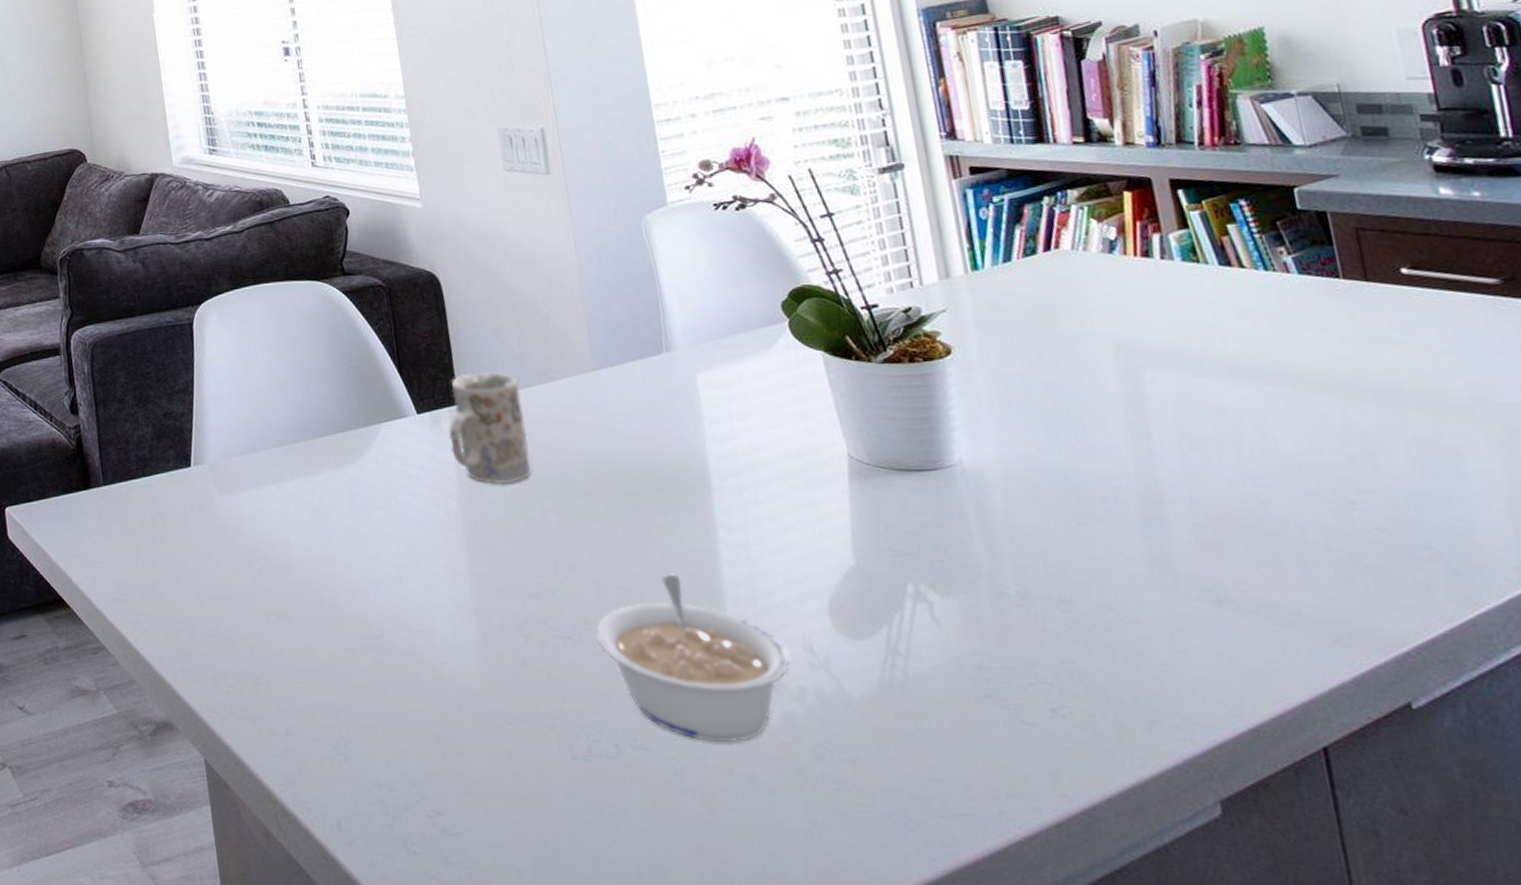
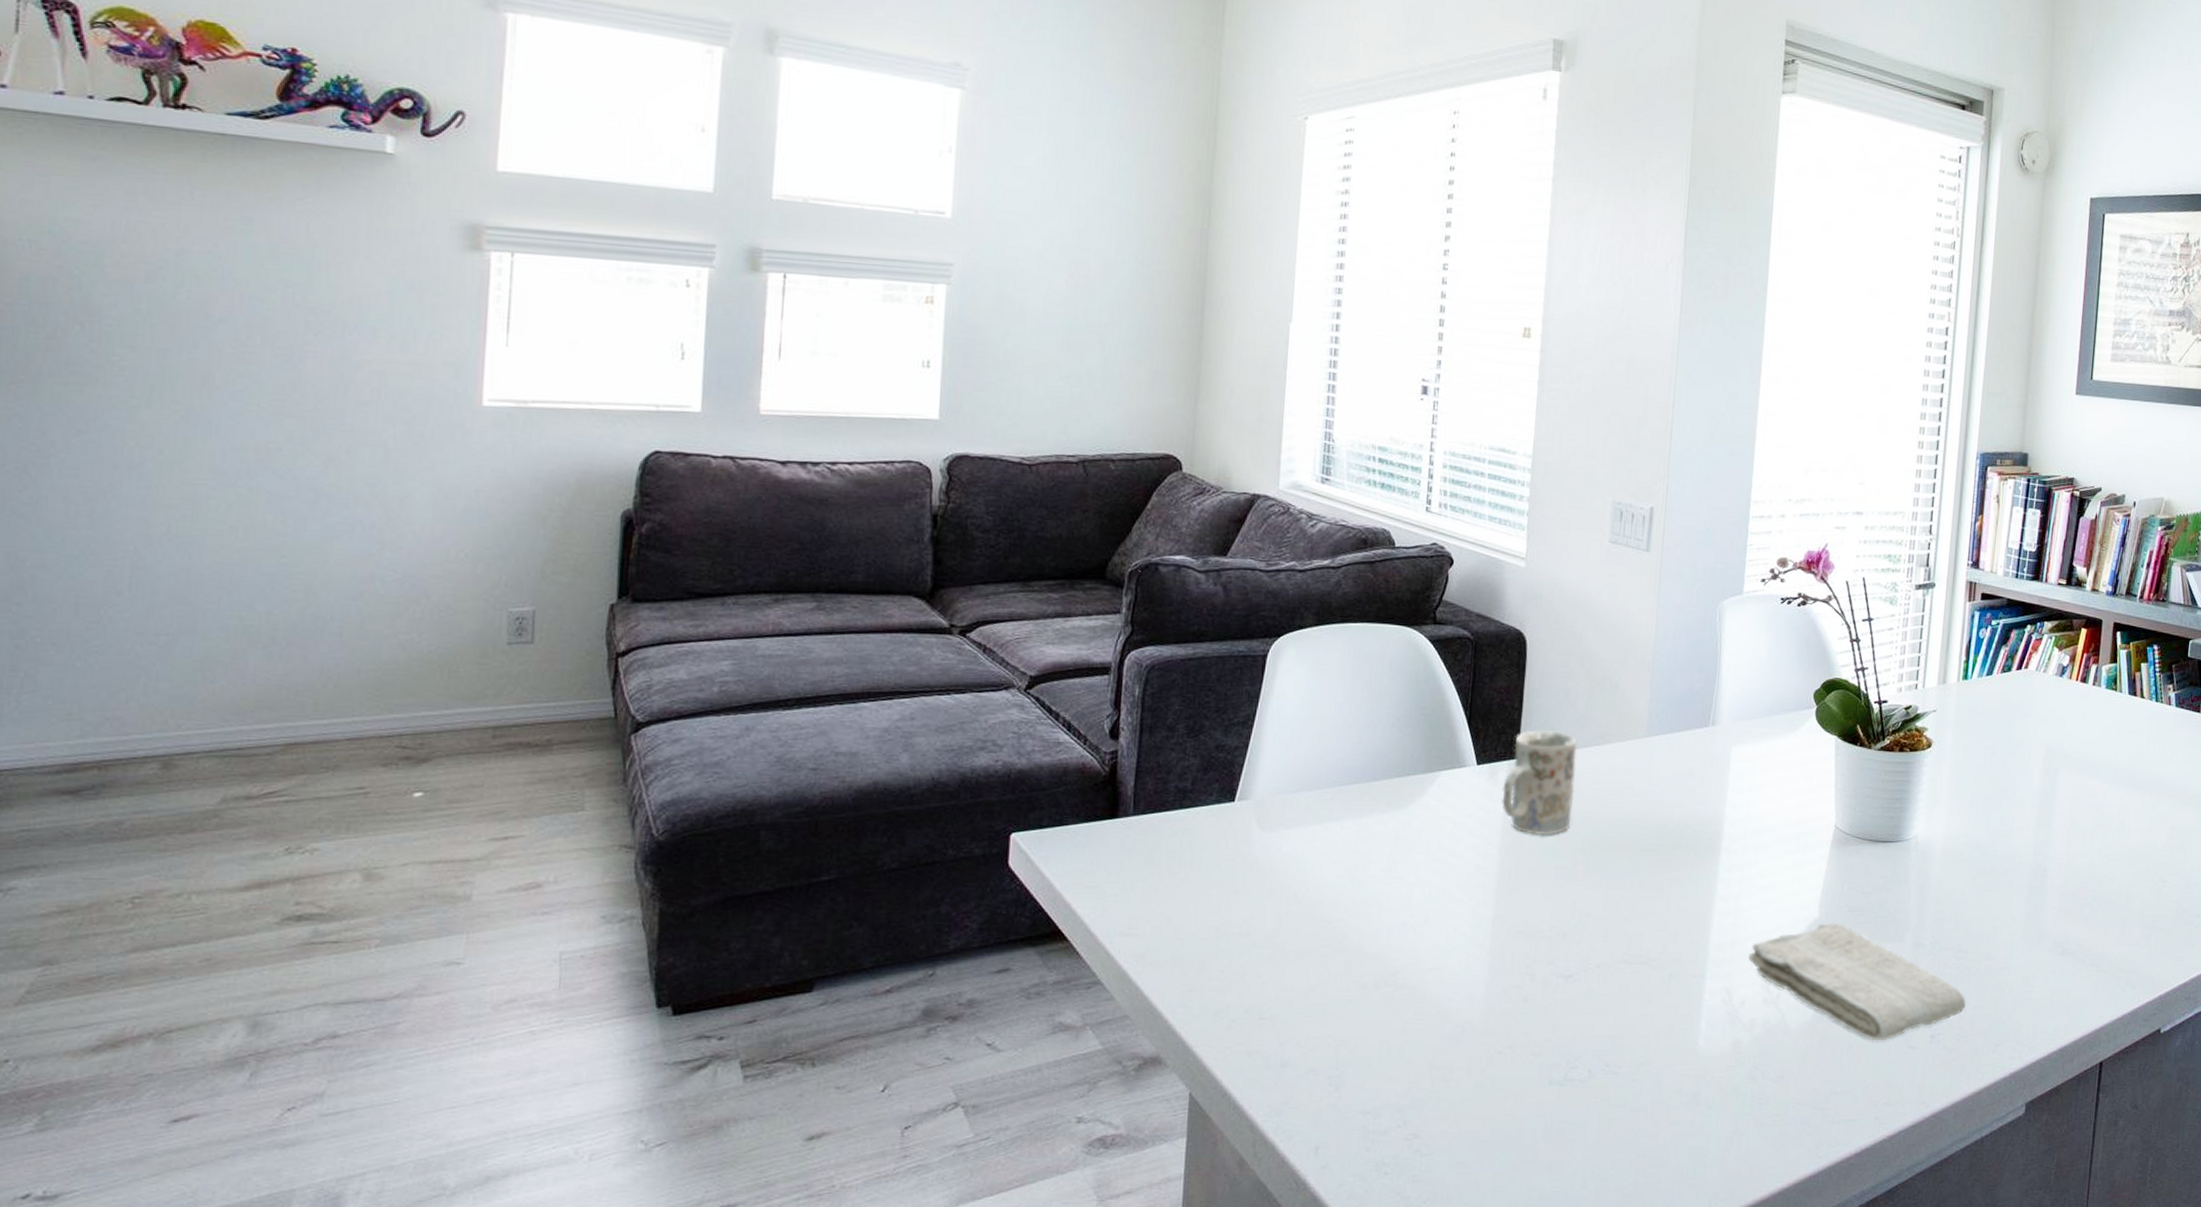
legume: present [595,574,791,743] -> none [1594,922,1749,1067]
washcloth: none [777,570,1091,715] -> present [1748,922,1966,1041]

